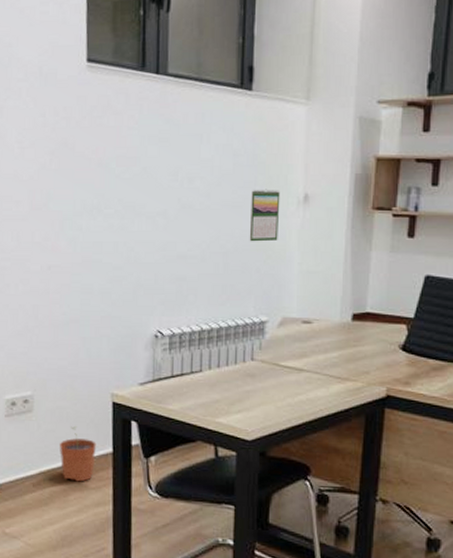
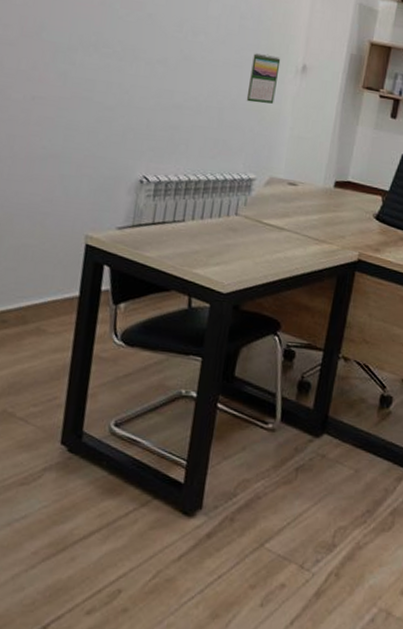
plant pot: present [60,426,97,482] -> none [18,266,62,326]

